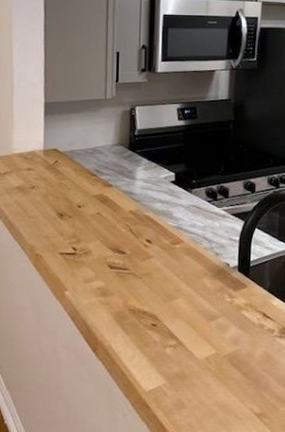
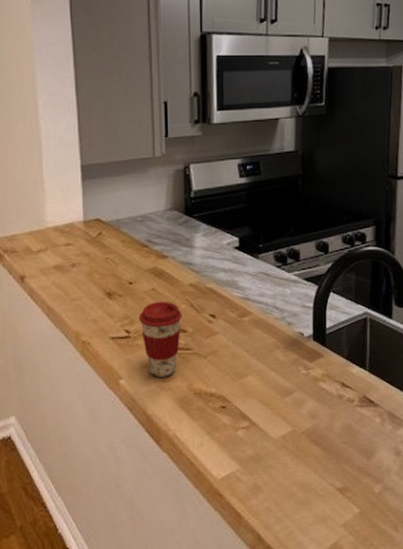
coffee cup: none [84,224,122,293] -> present [138,301,182,378]

